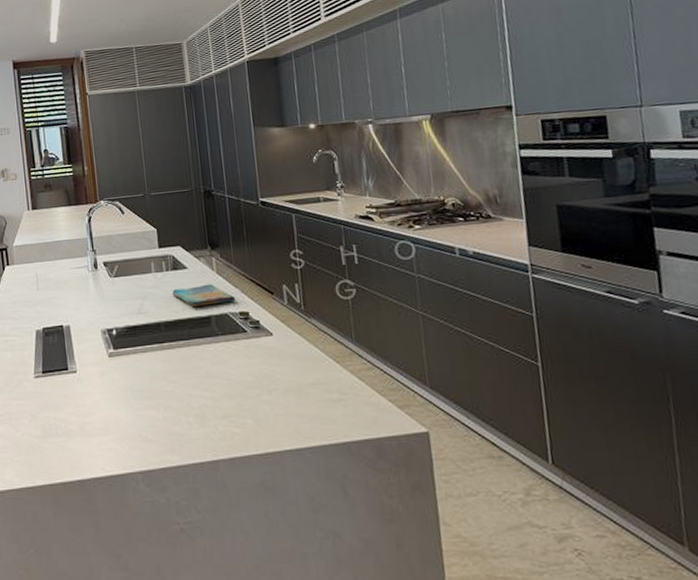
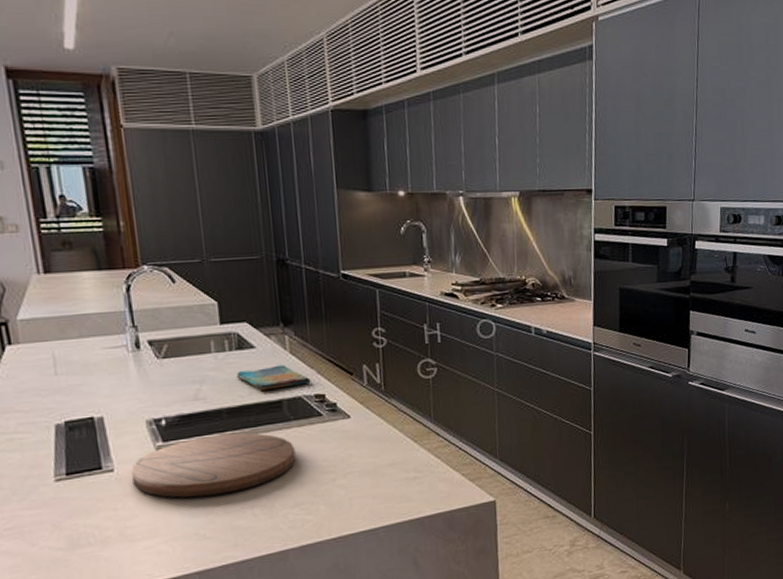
cutting board: none [90,345,224,401] -> present [131,433,296,498]

